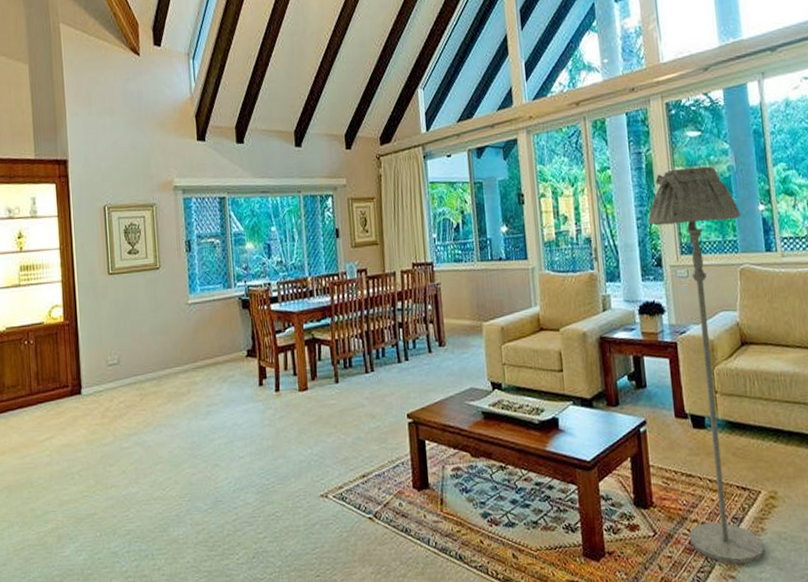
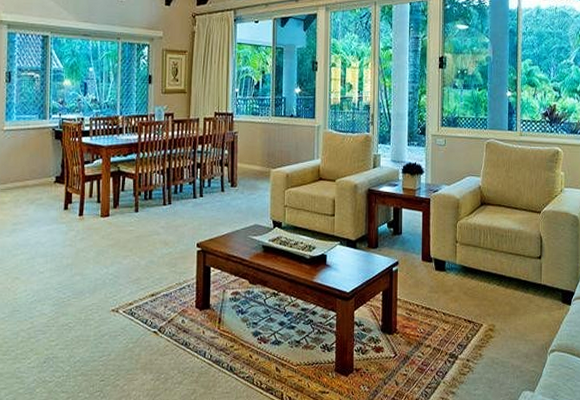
floor lamp: present [648,166,765,564] -> none [418,54,493,382]

